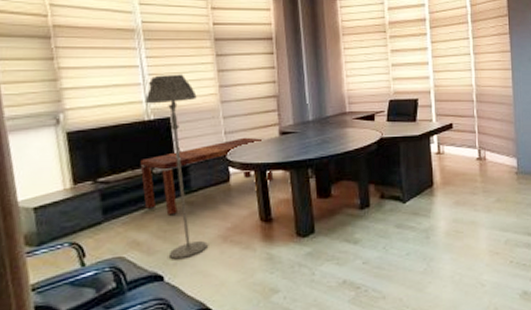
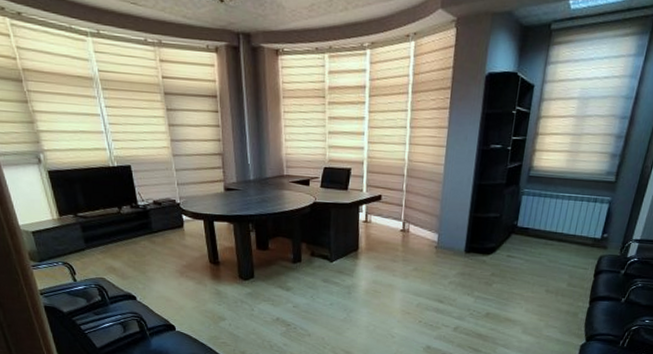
coffee table: present [140,137,274,215] -> none [110,189,220,250]
floor lamp: present [145,74,208,260] -> none [108,125,168,285]

